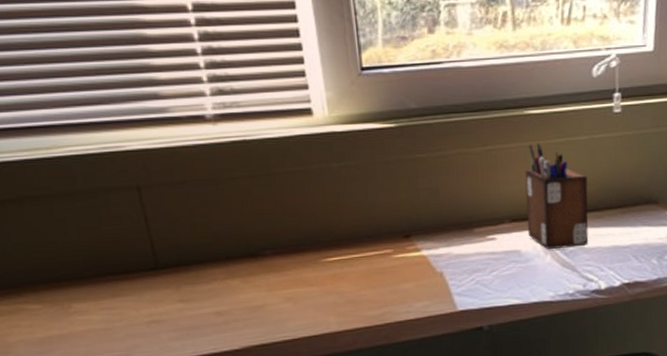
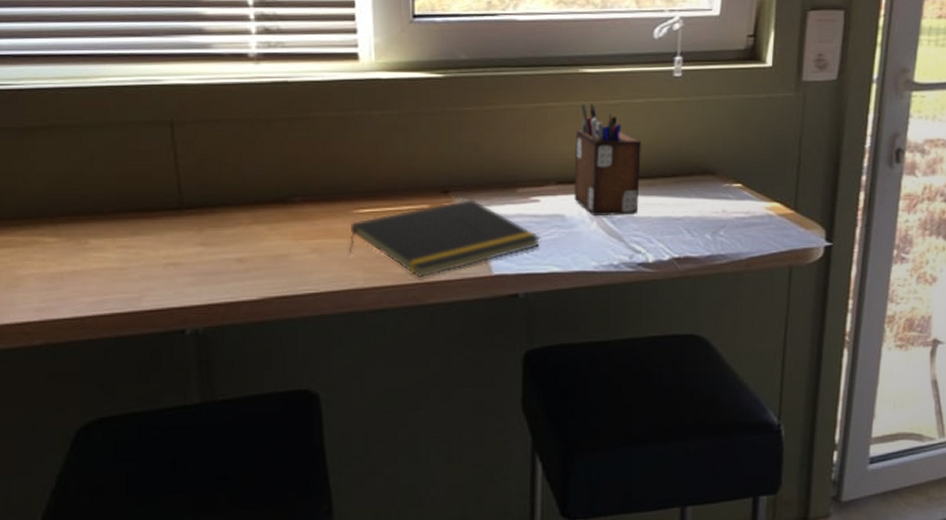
notepad: none [320,240,500,319] -> present [348,198,541,278]

